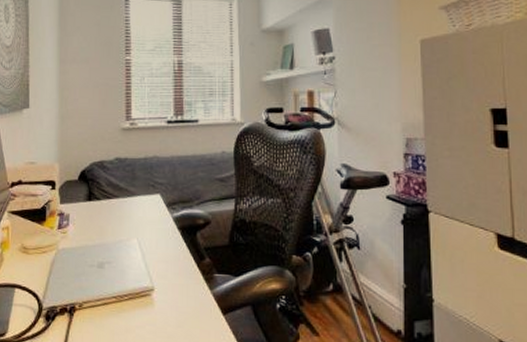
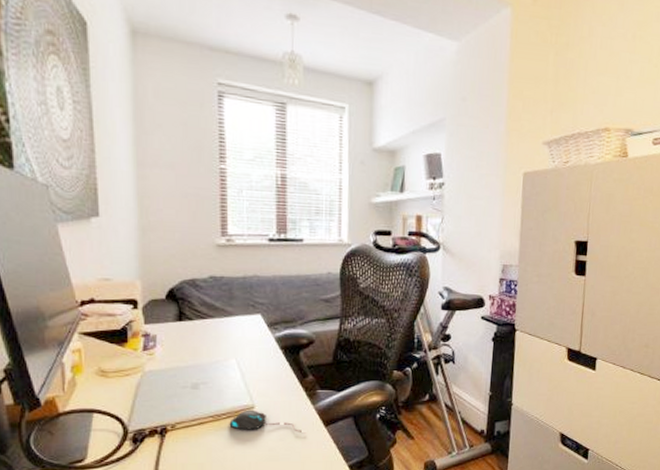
mouse: none [131,292,200,319] -> present [229,409,302,432]

